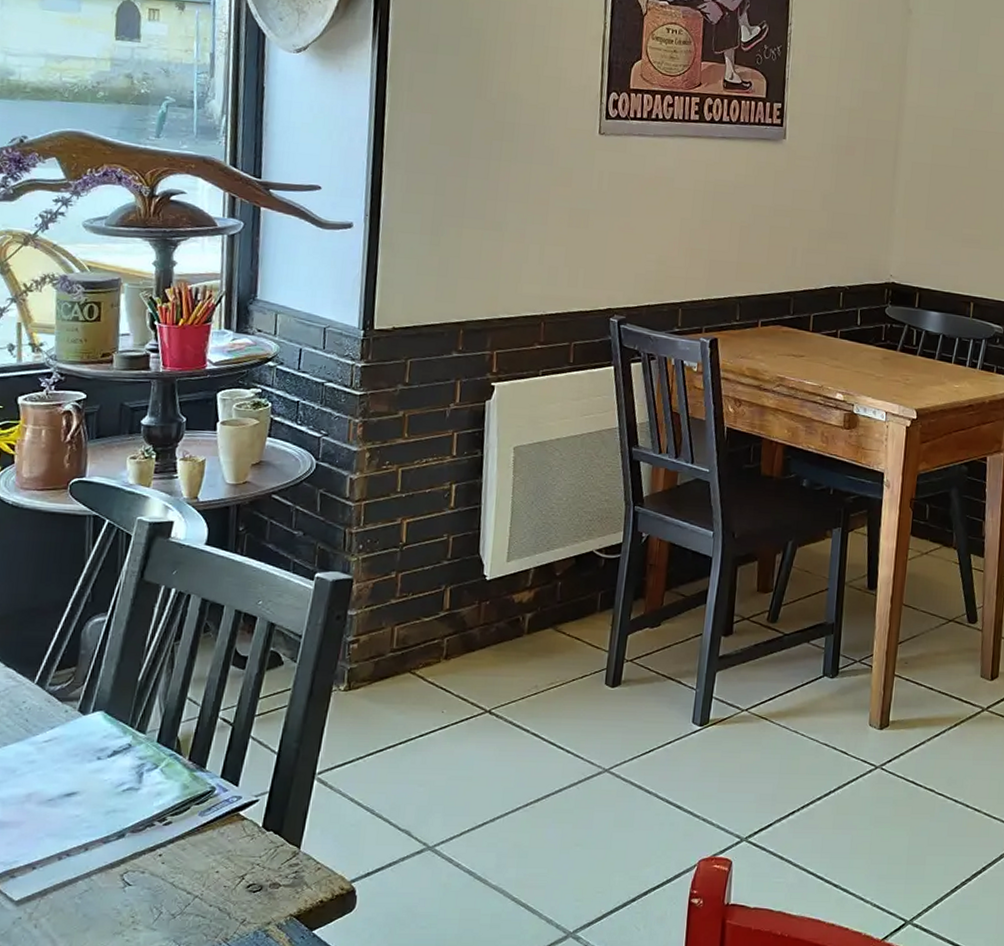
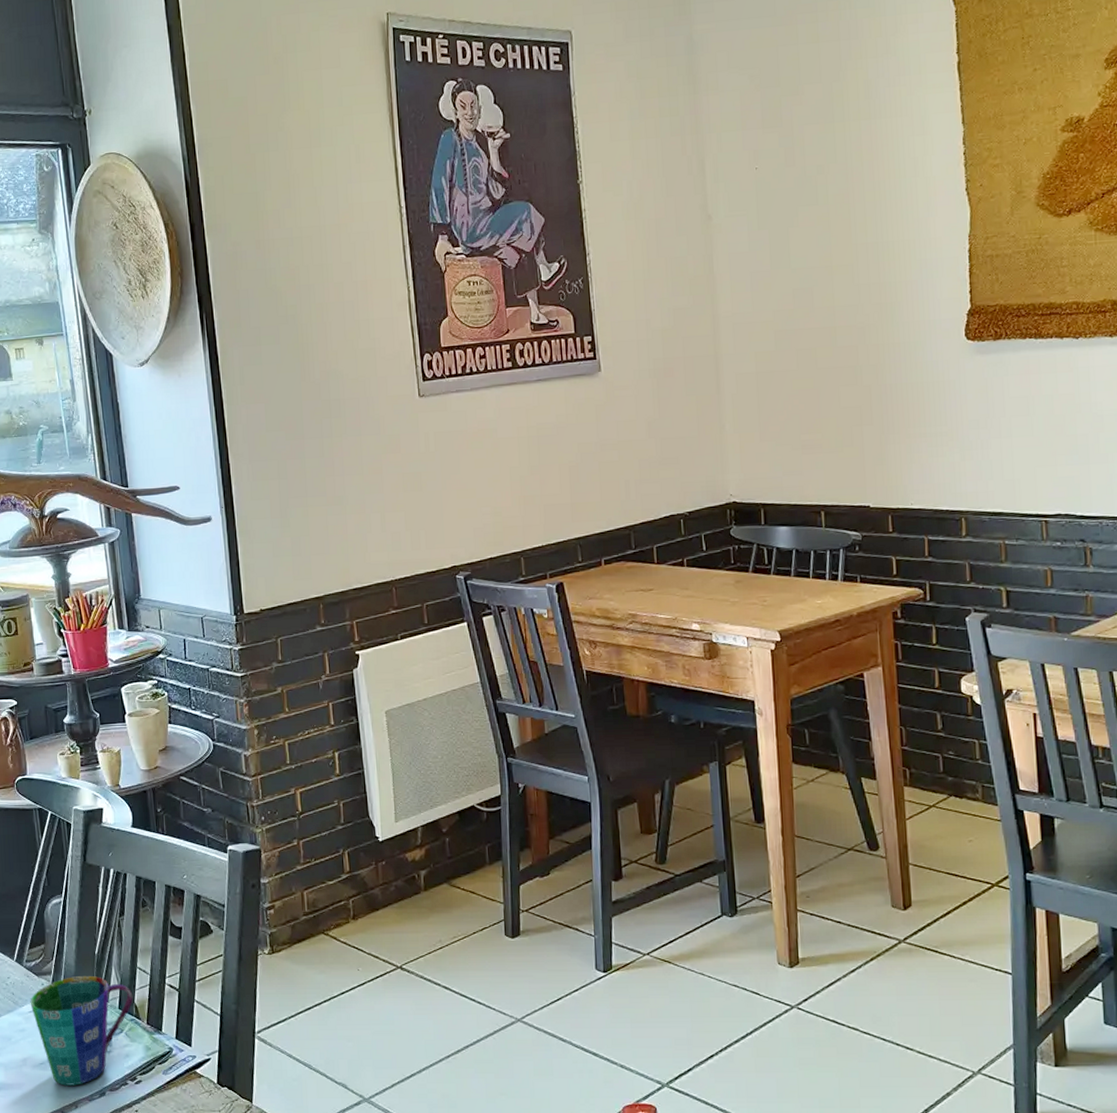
cup: none [47,703,177,826] -> present [30,975,133,1086]

